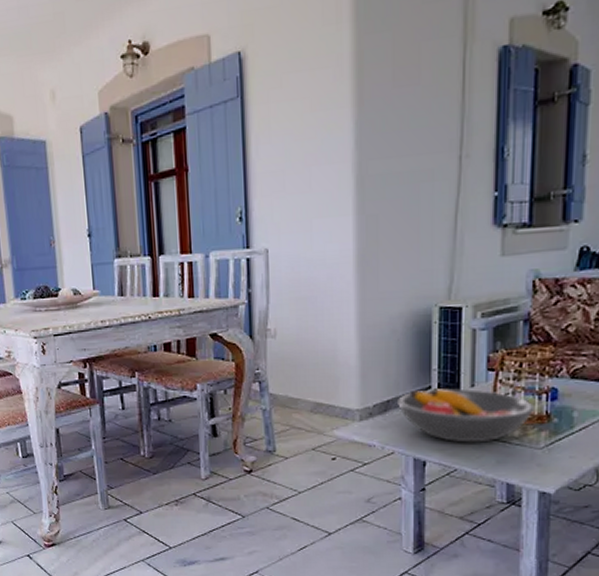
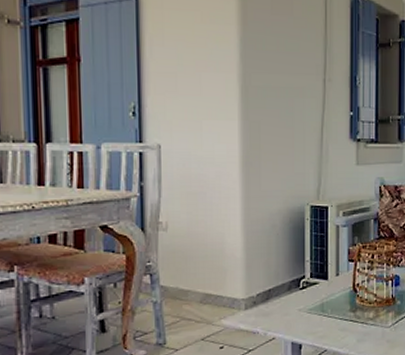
fruit bowl: present [396,388,535,443] -> none [276,277,384,326]

